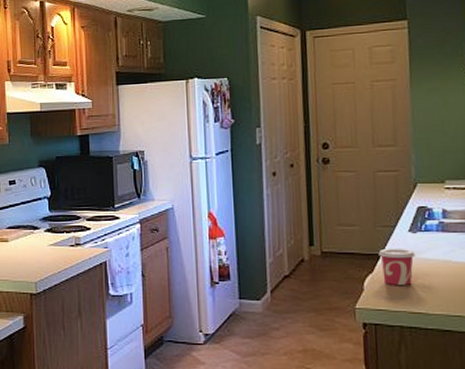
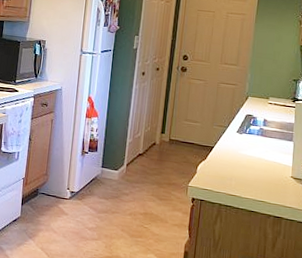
cup: present [378,248,415,285] -> none [212,143,239,173]

